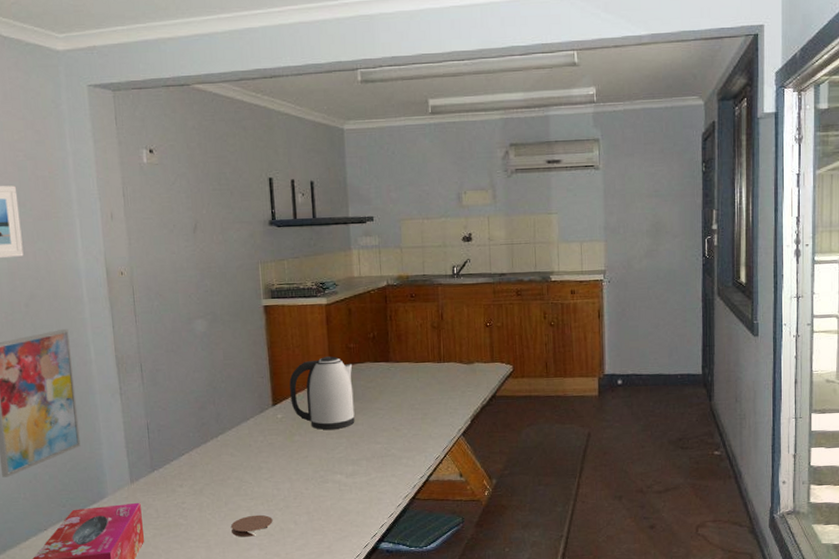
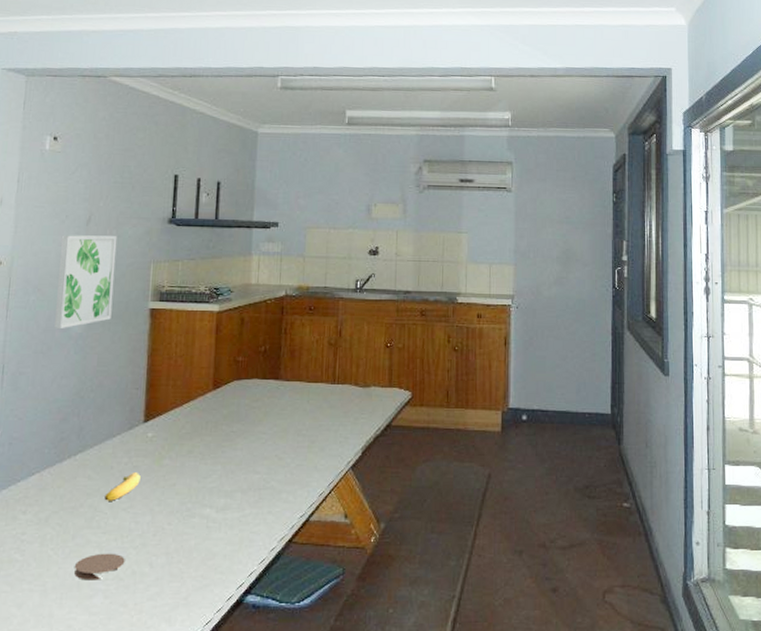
wall art: none [172,240,230,330] -> present [55,235,118,330]
banana: none [247,448,277,473] -> present [104,473,141,501]
kettle: present [289,356,355,430] -> none [165,370,239,453]

